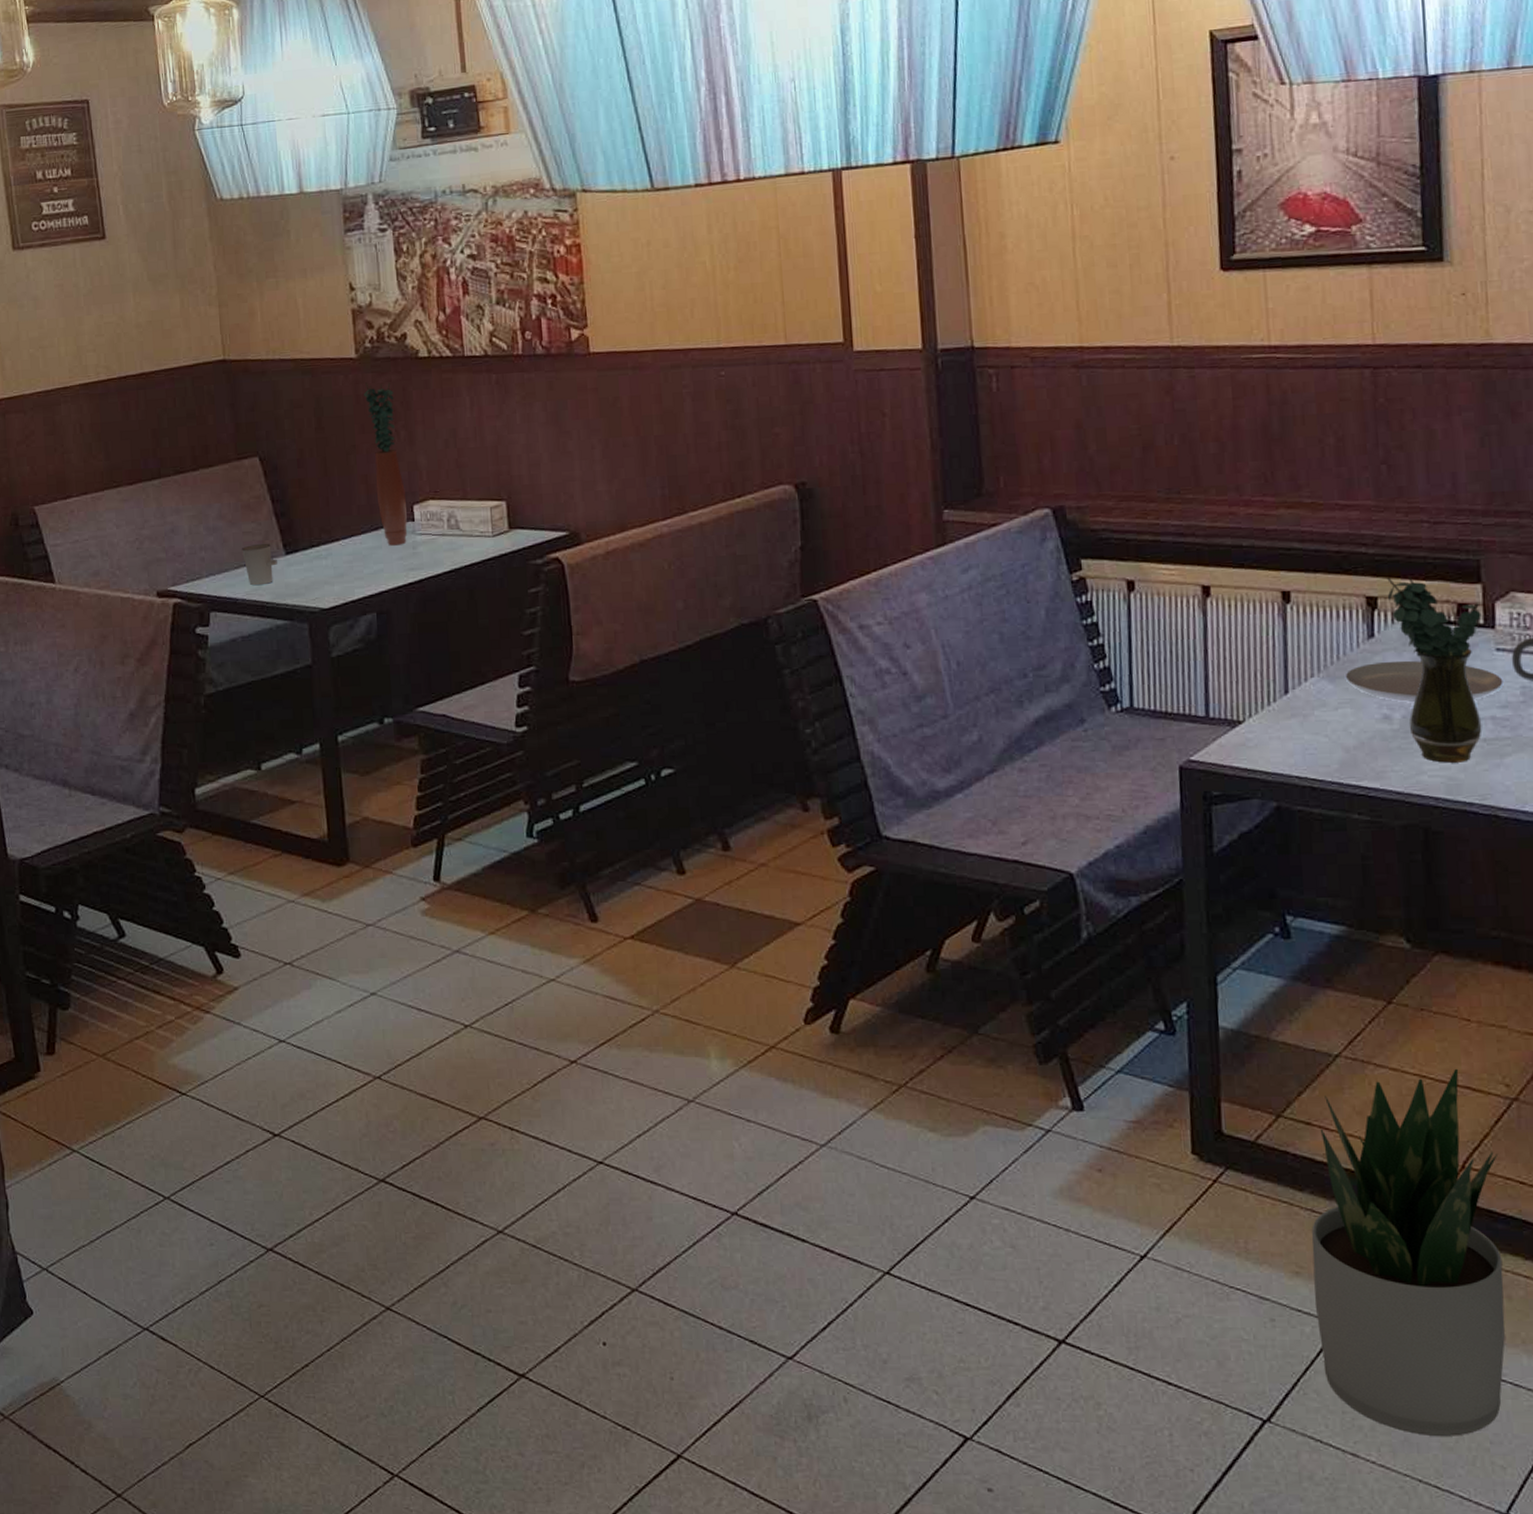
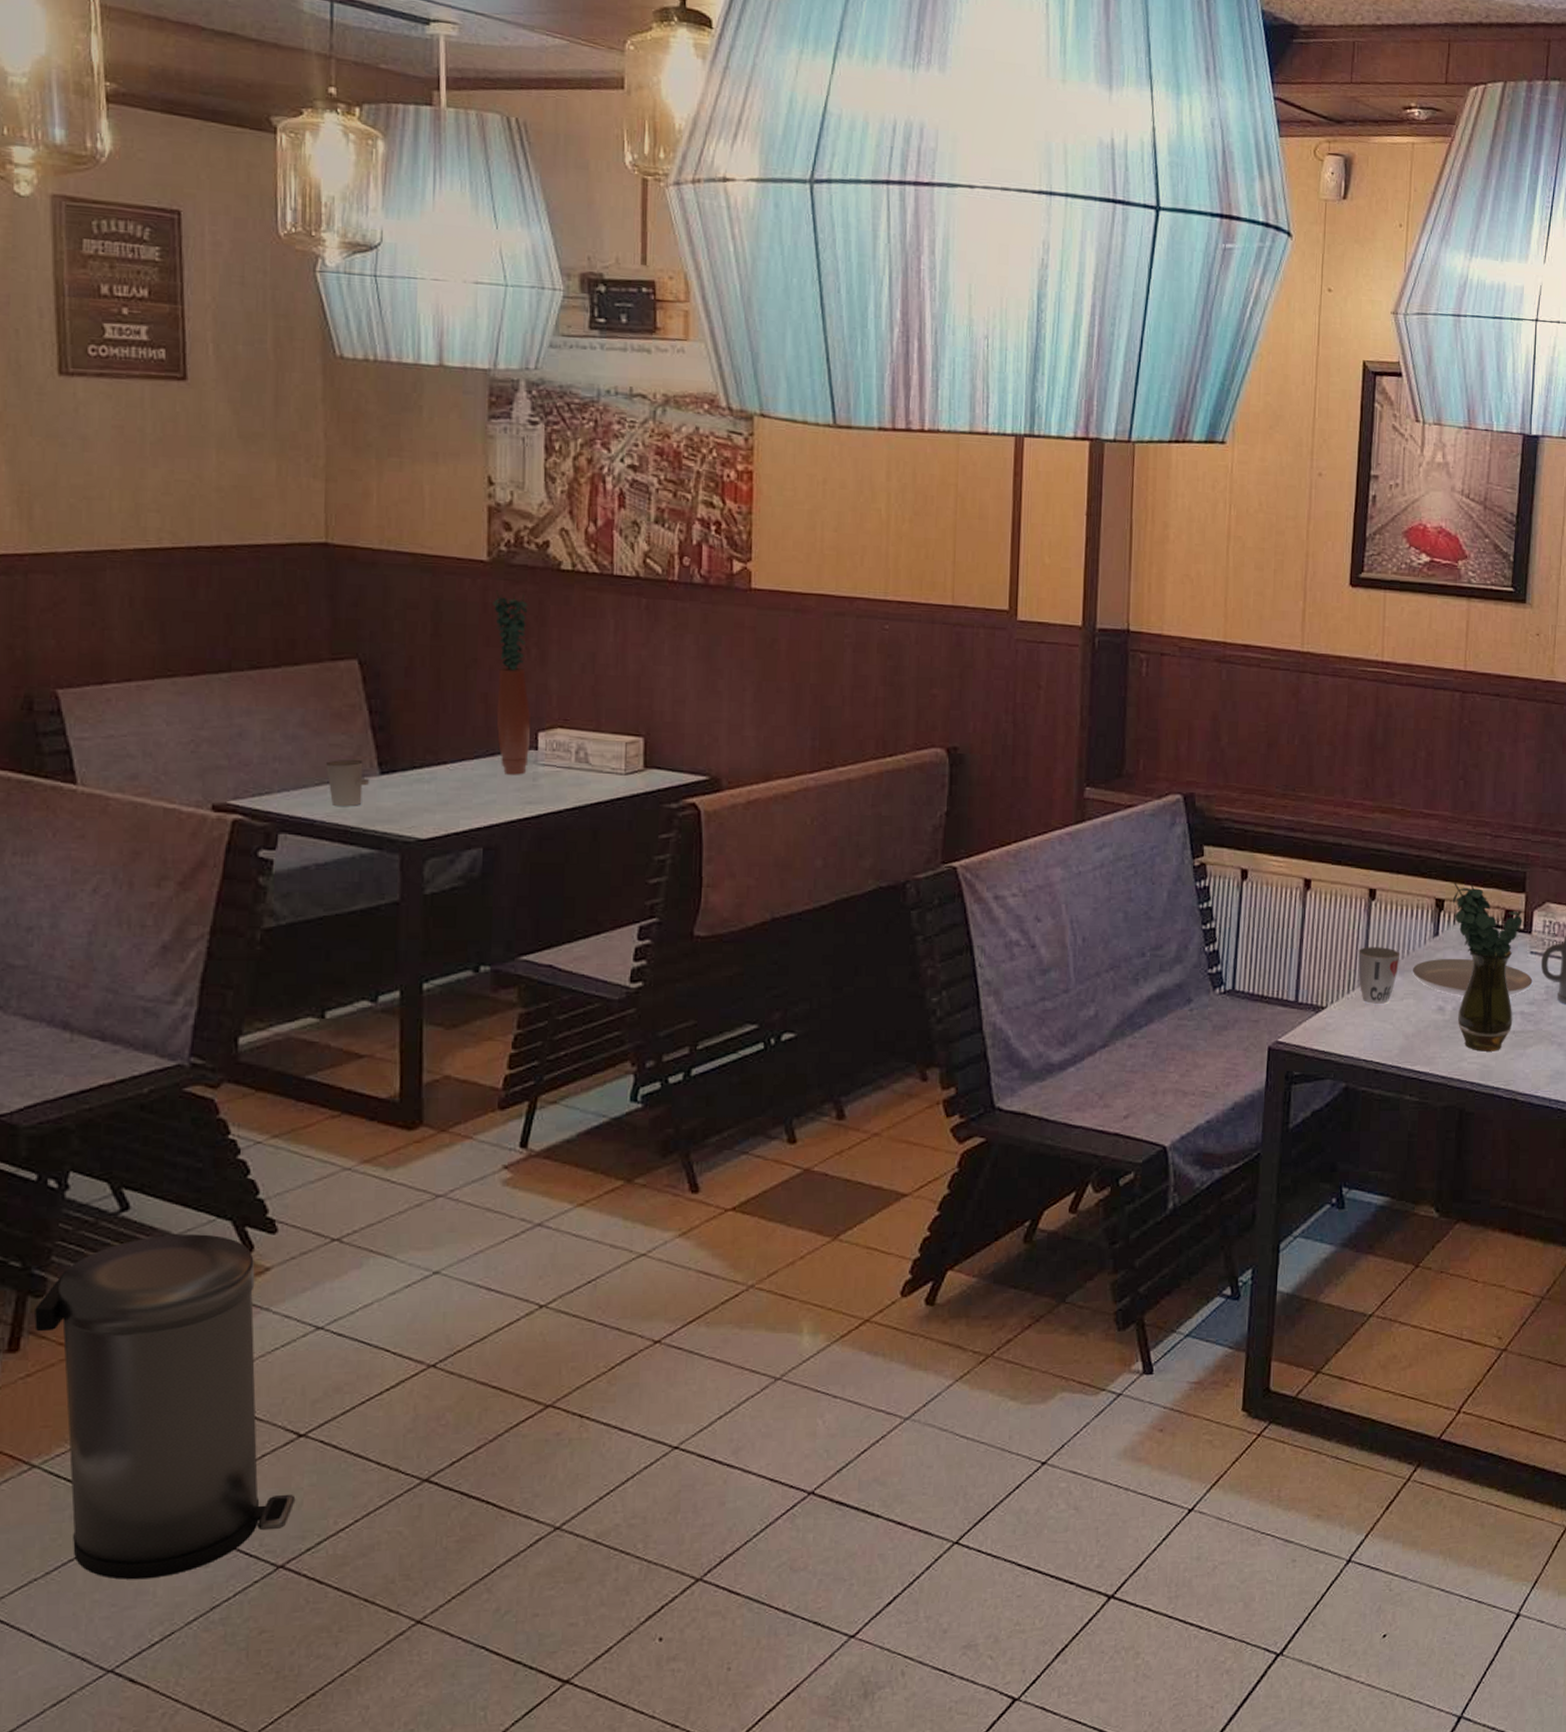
pedal bin: none [63,958,277,1252] -> present [34,1234,296,1580]
cup: none [1276,653,1329,717] -> present [1358,947,1400,1005]
planter: present [1311,1068,1505,1436] -> none [1329,1324,1487,1654]

